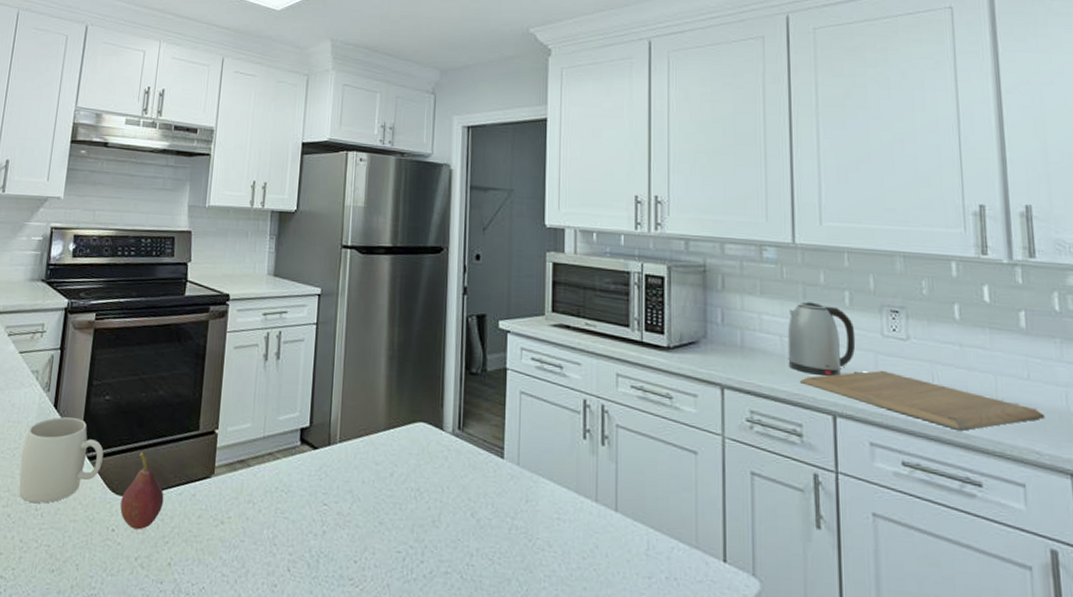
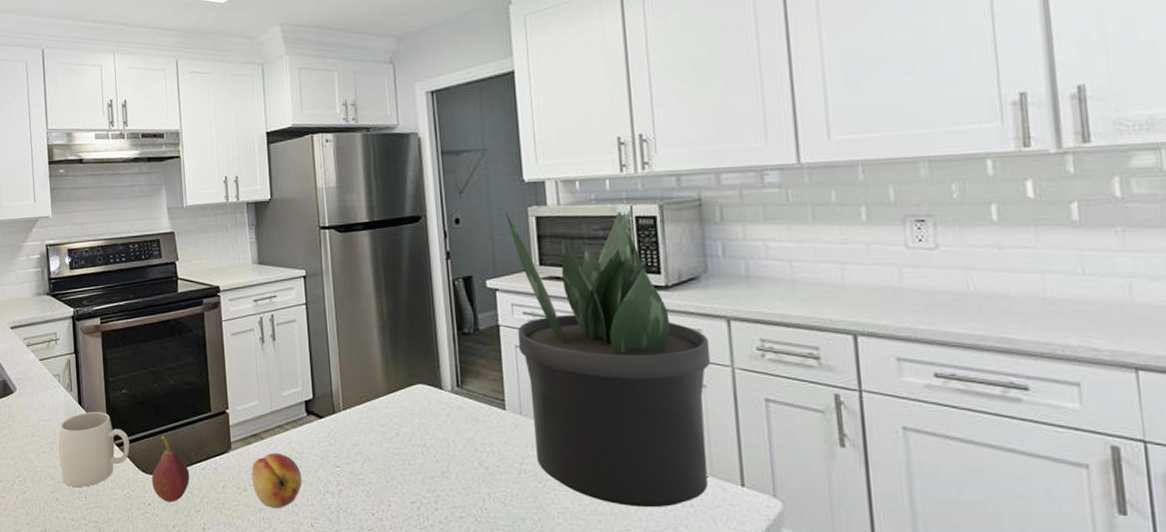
fruit: none [231,482,286,548] -> present [251,452,302,509]
planter: none [524,254,704,578] -> present [506,210,711,508]
kettle: present [787,302,856,376] -> none [797,222,876,296]
chopping board: present [800,370,1046,431] -> none [814,284,1104,335]

